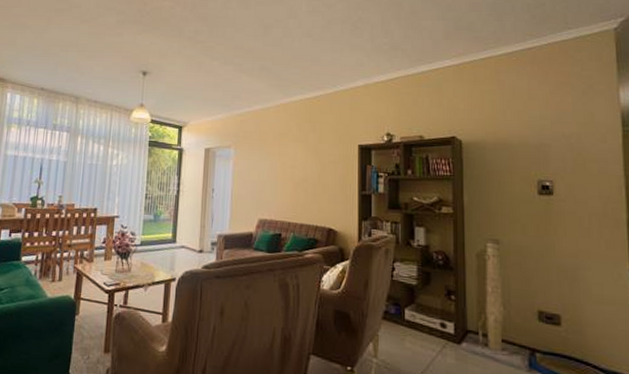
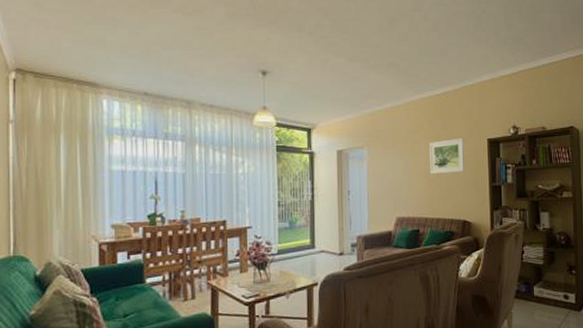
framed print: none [296,142,334,178] -> present [430,138,465,174]

